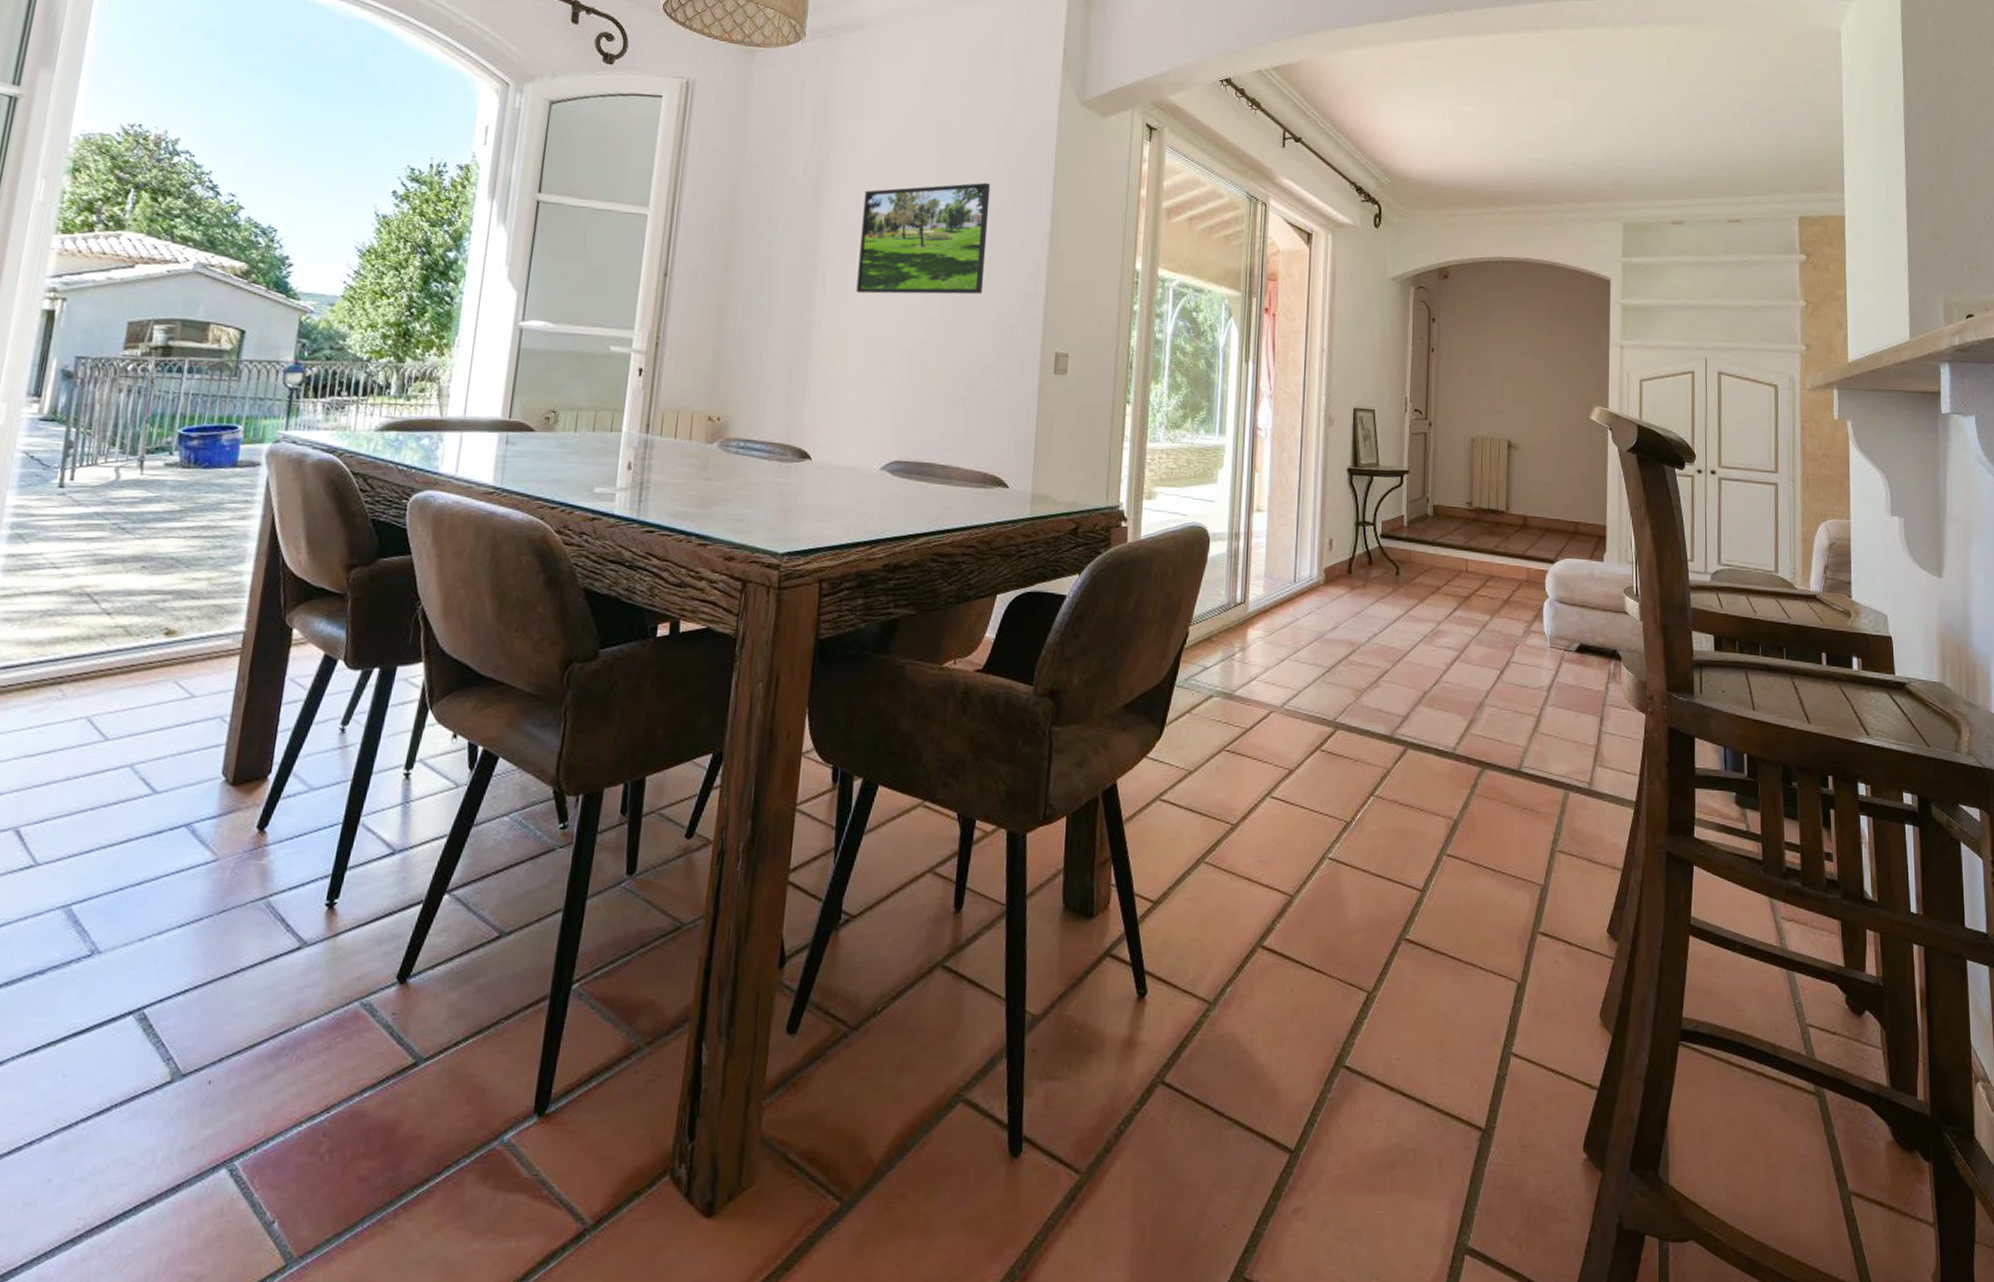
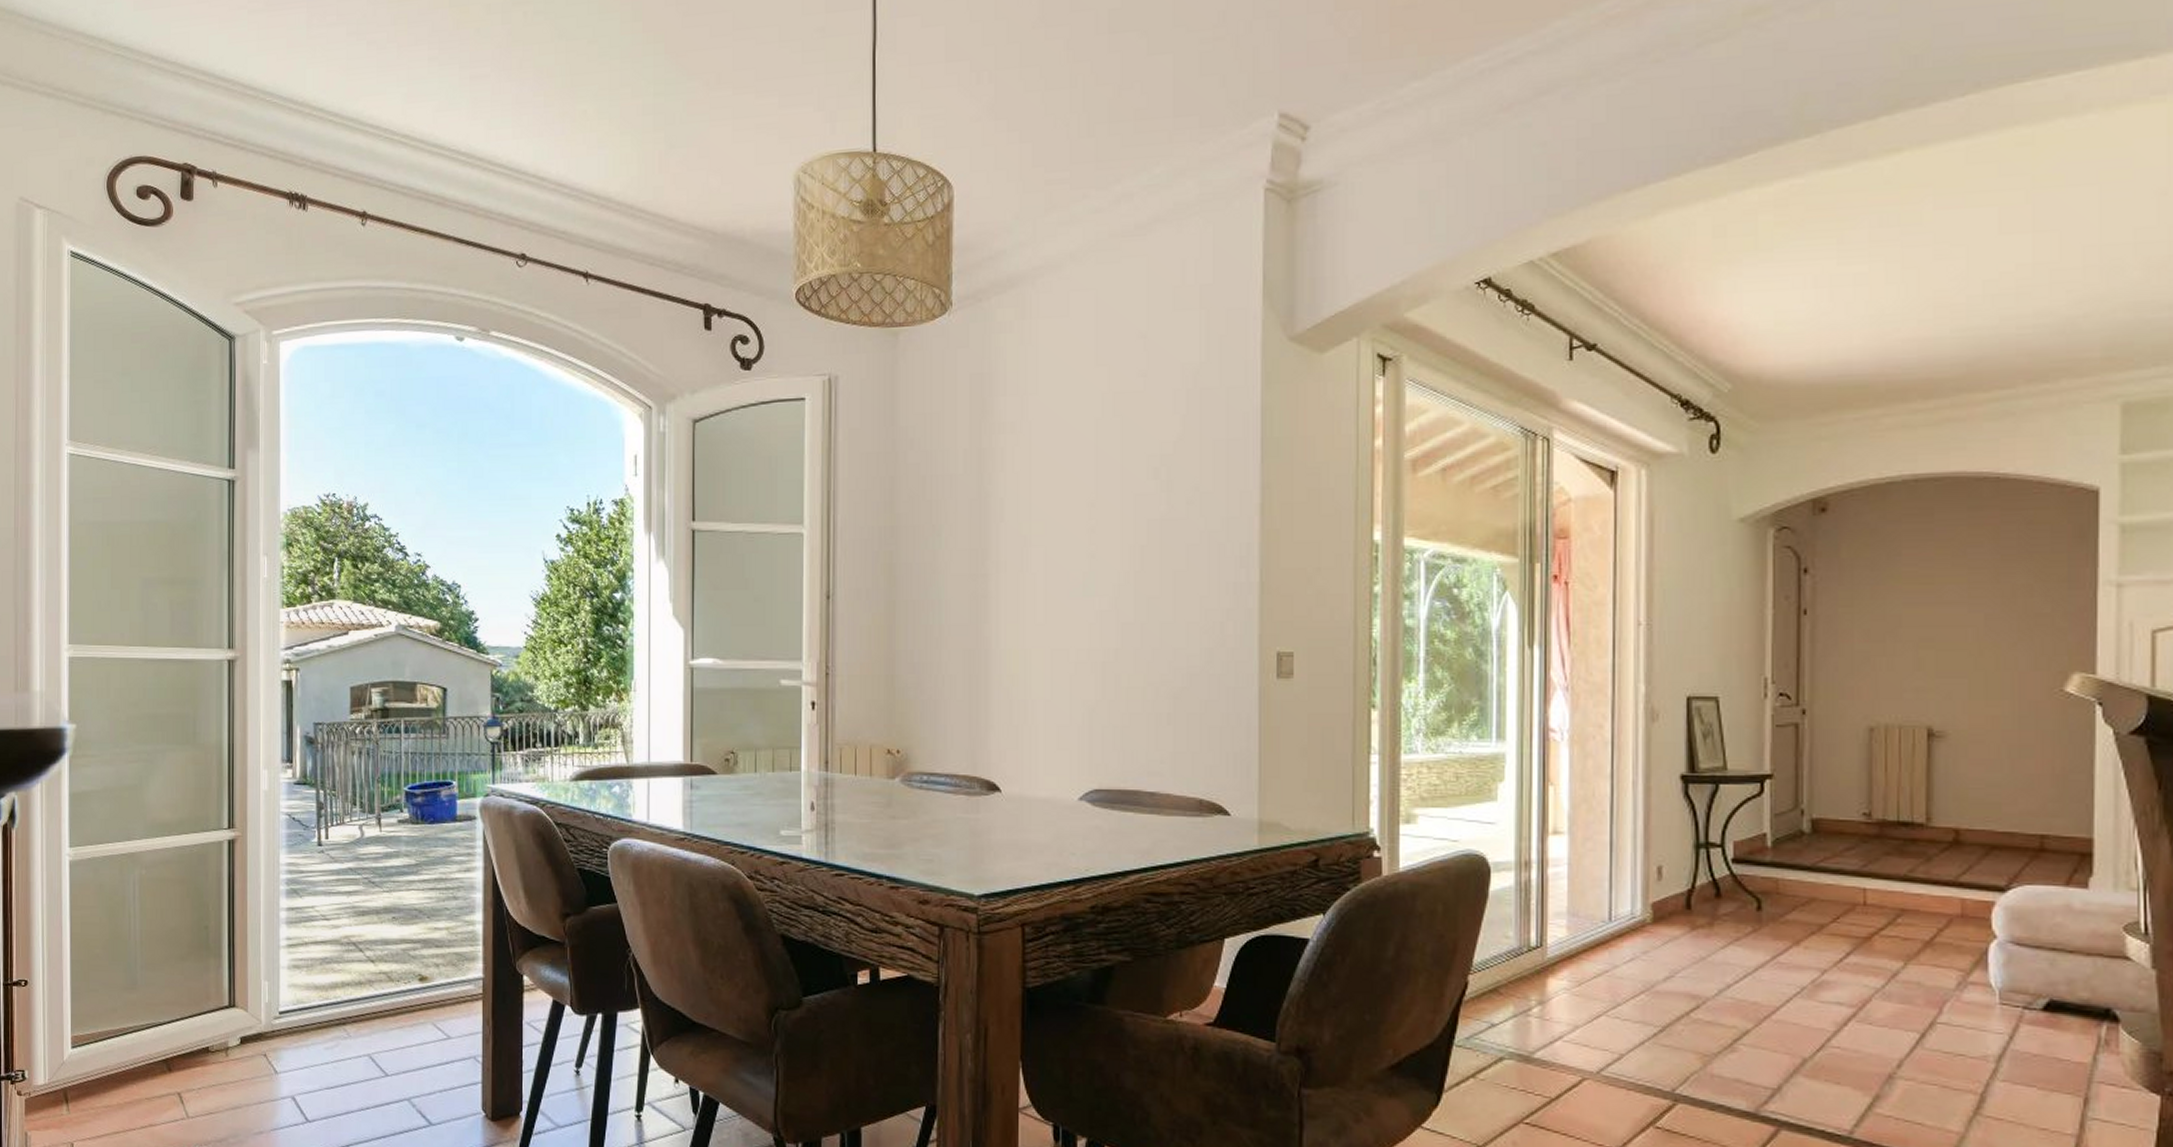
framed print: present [856,182,991,295] -> none [1035,453,1183,599]

